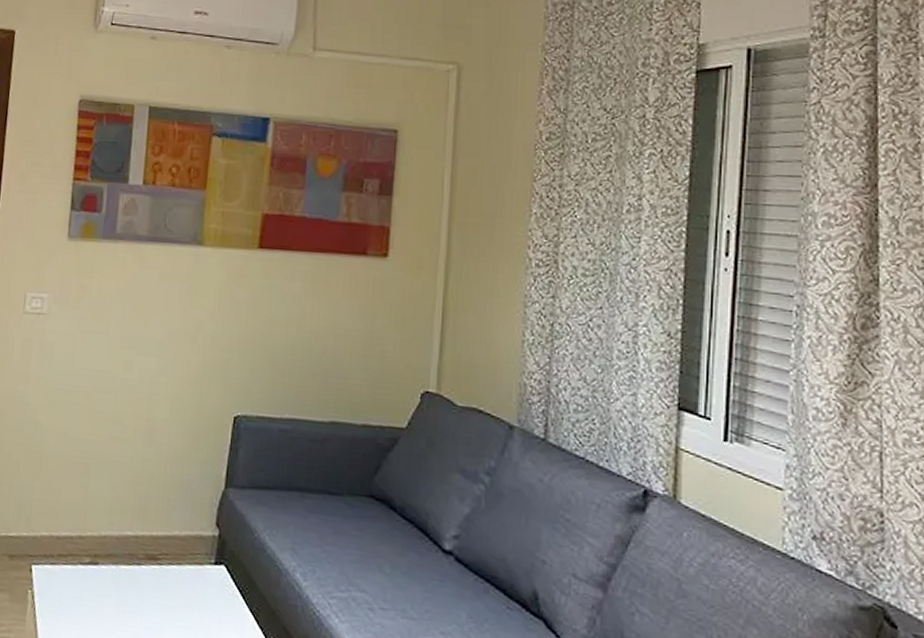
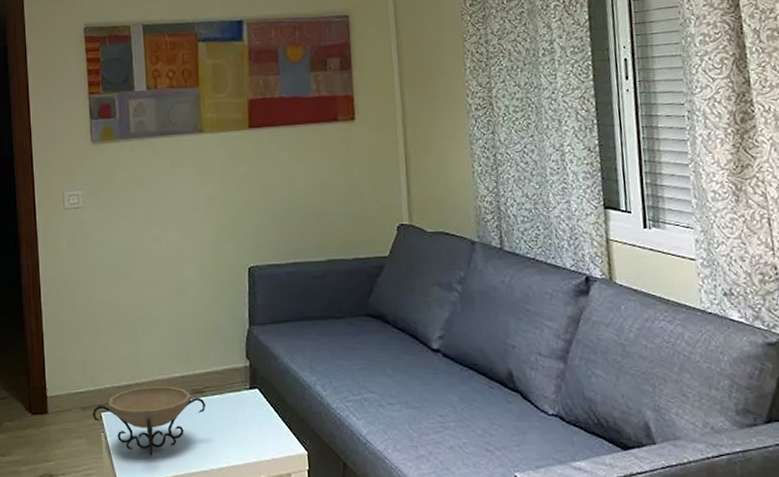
decorative bowl: none [20,541,160,627] -> present [92,386,206,456]

